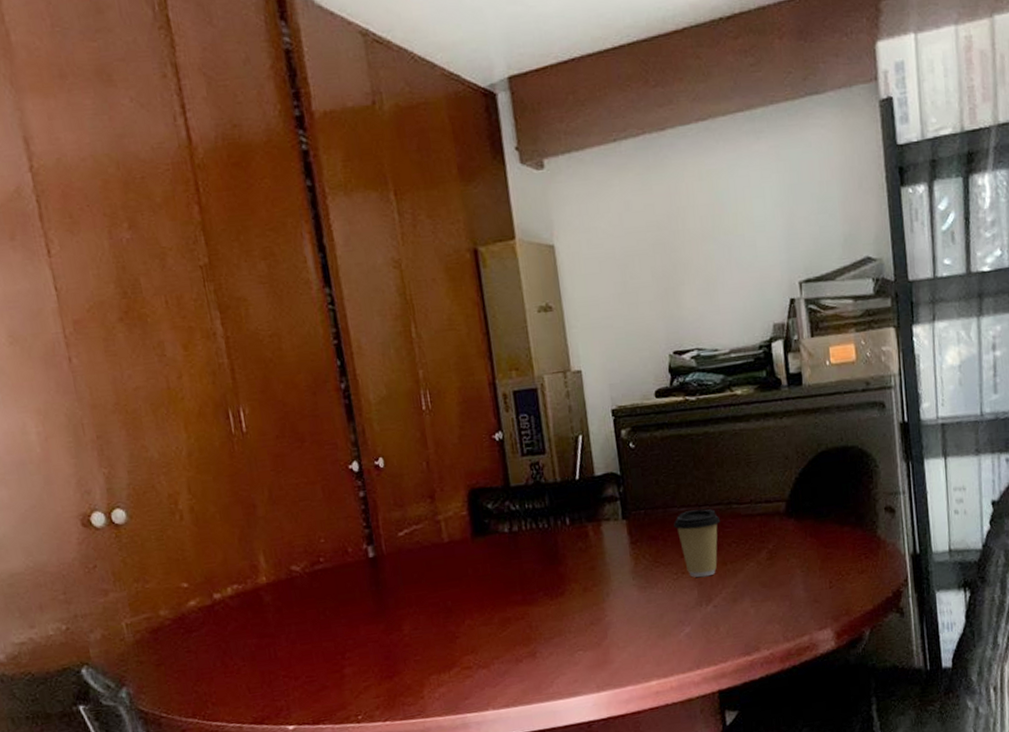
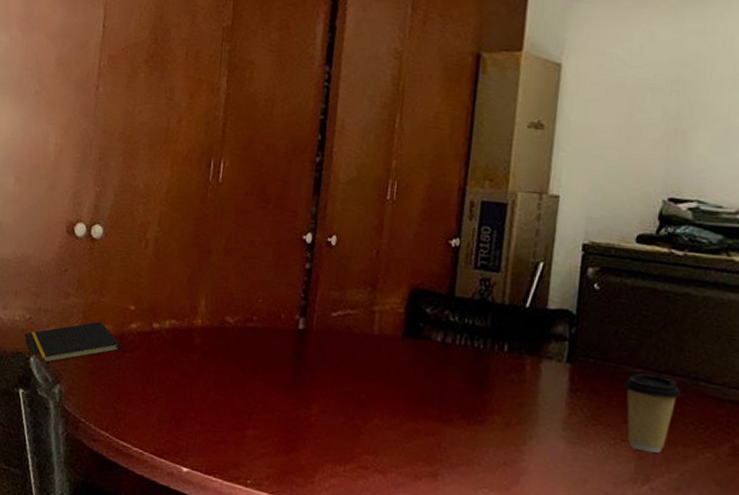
notepad: none [66,609,185,672] -> present [24,321,121,365]

